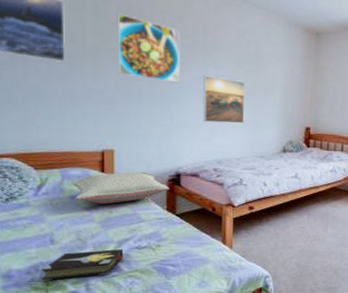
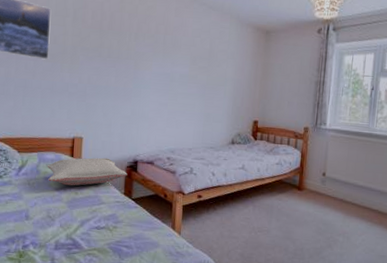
hardback book: present [41,248,123,281] -> none [16,227,84,253]
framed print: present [117,13,181,83] -> none [90,17,144,78]
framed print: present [202,75,245,124] -> none [160,71,199,116]

